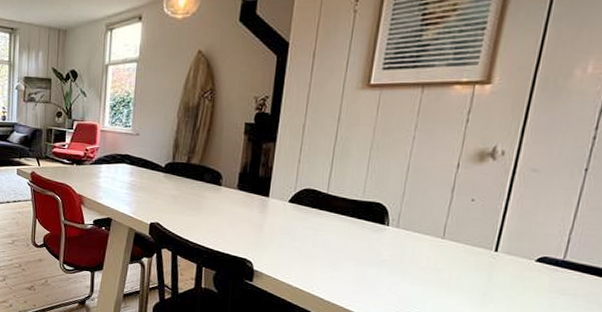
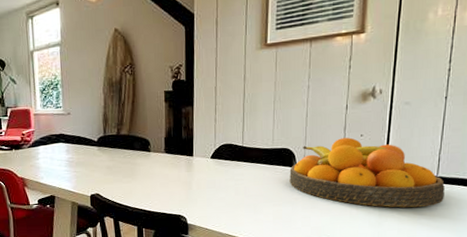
fruit bowl: none [378,200,573,294] -> present [289,137,445,208]

